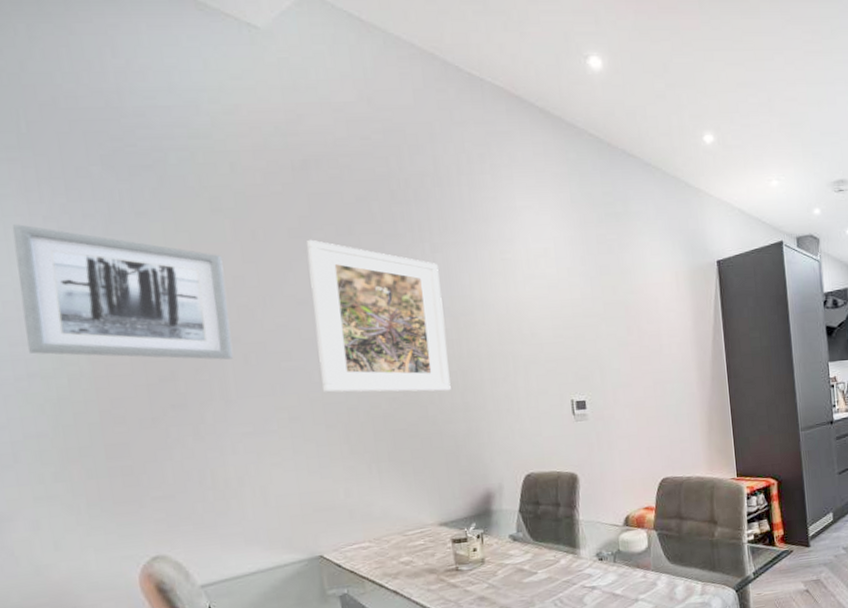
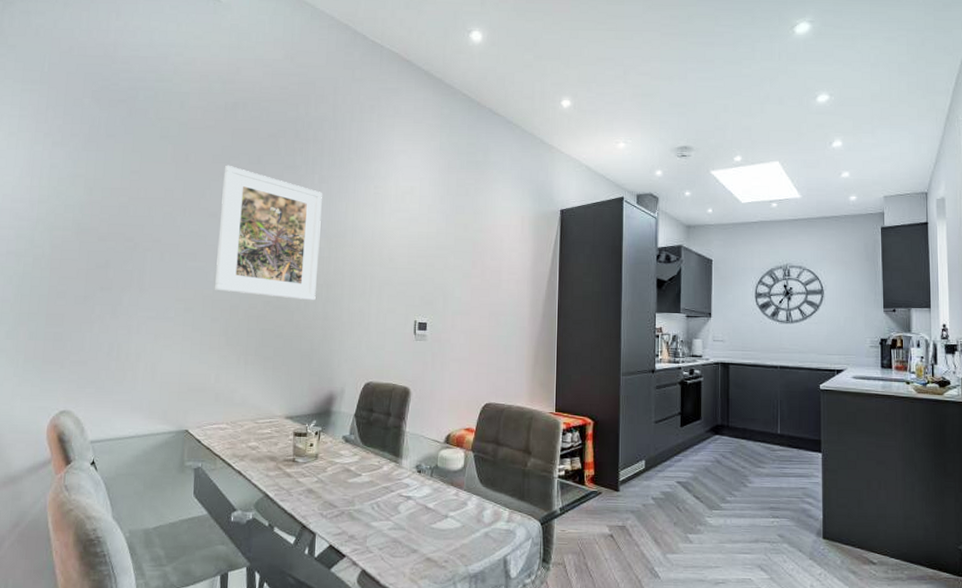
wall art: present [12,224,234,360] -> none [11,138,161,255]

